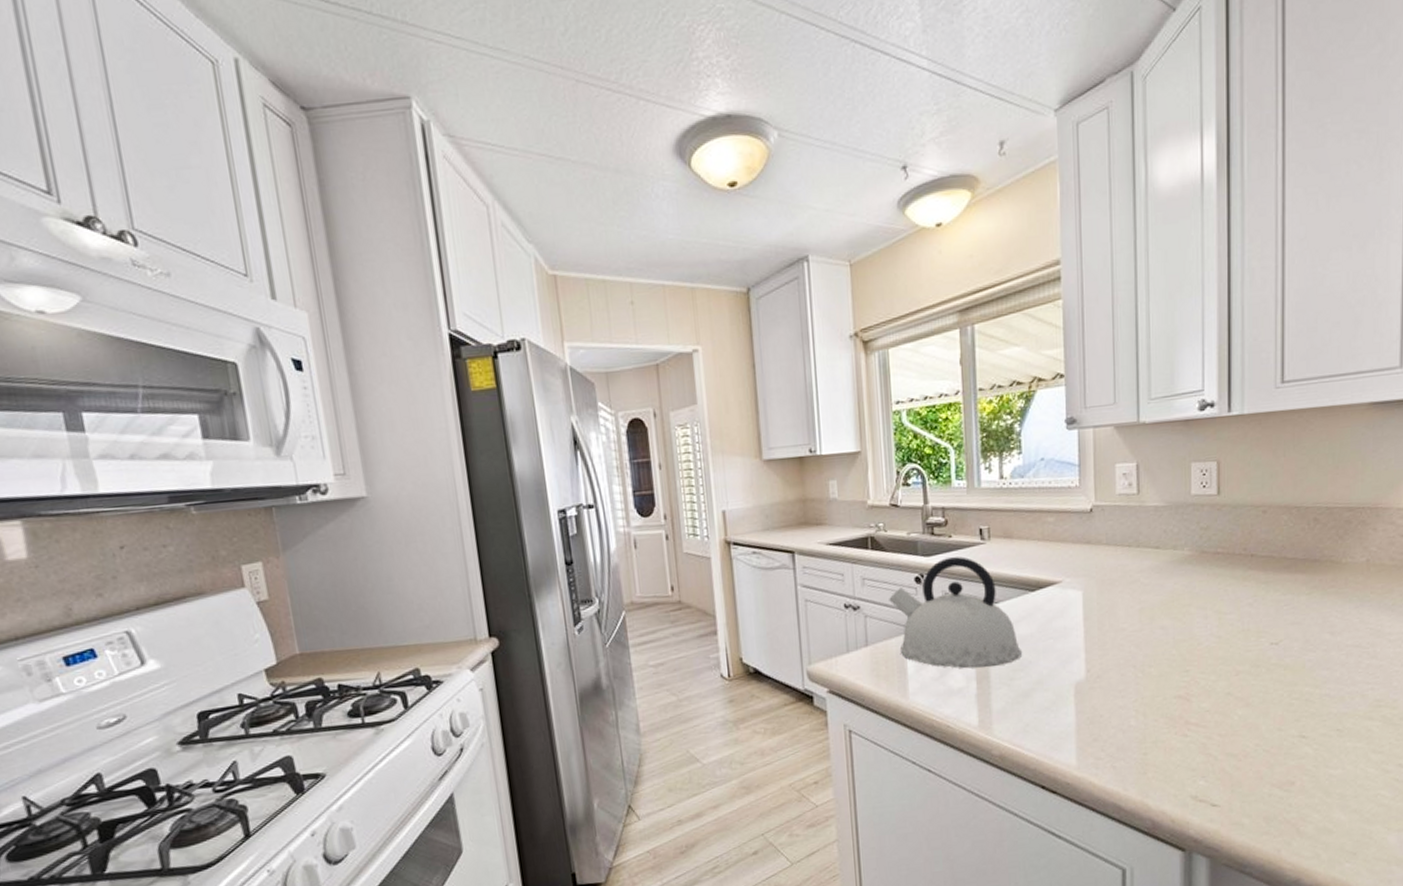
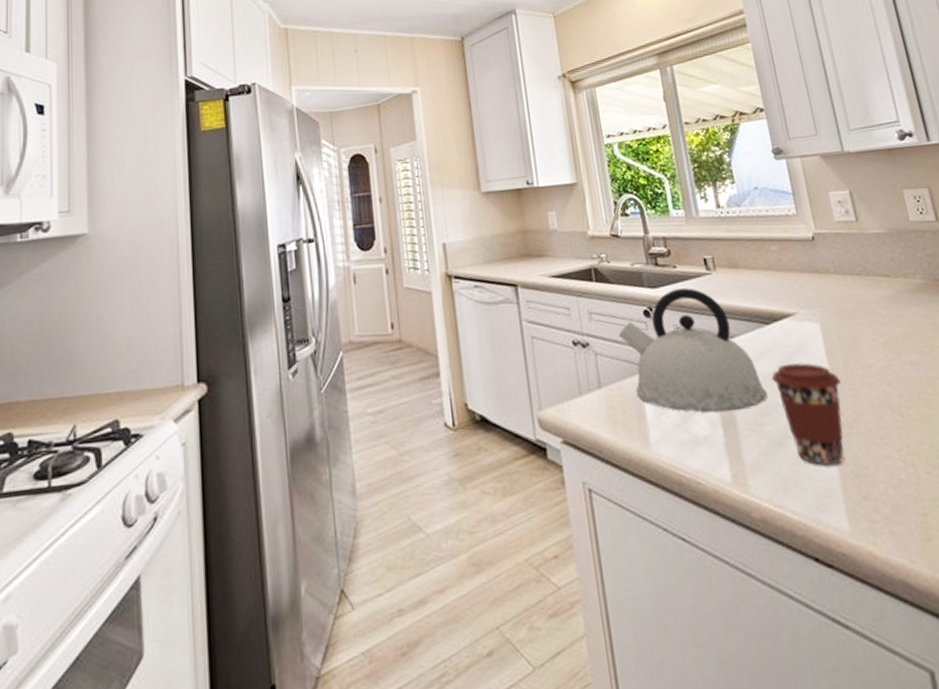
coffee cup: none [1028,626,1092,715] -> present [771,363,845,467]

